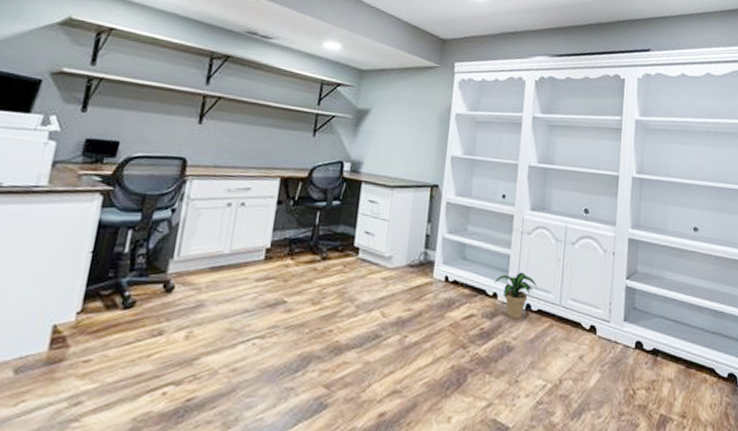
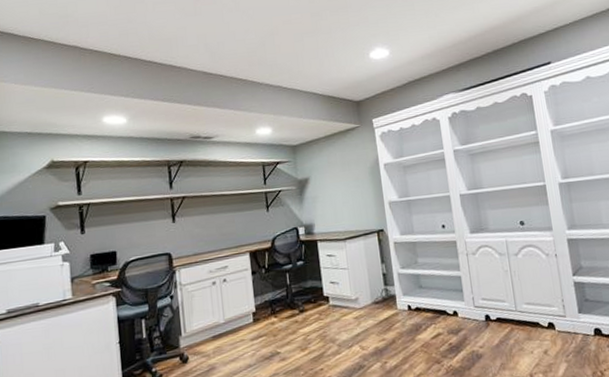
potted plant: present [494,272,538,320] -> none [452,288,493,331]

